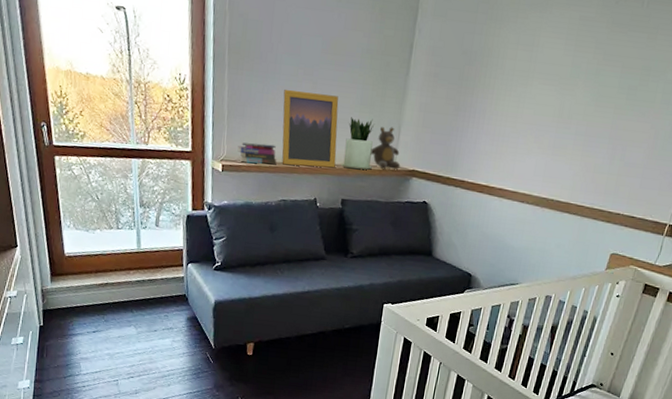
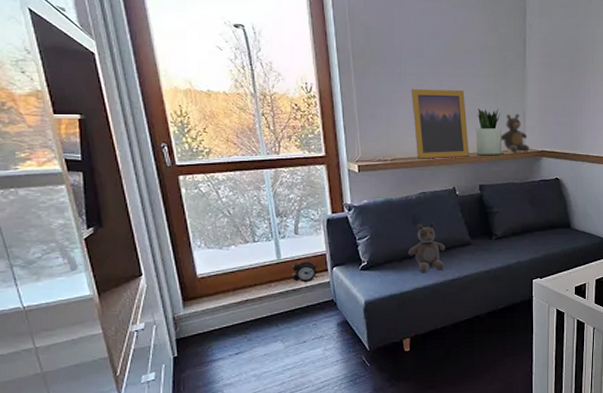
alarm clock: none [149,254,174,274] -> present [292,262,318,282]
books: present [237,141,277,165] -> none [372,141,412,161]
stuffed animal: none [262,232,299,282] -> present [408,223,446,273]

